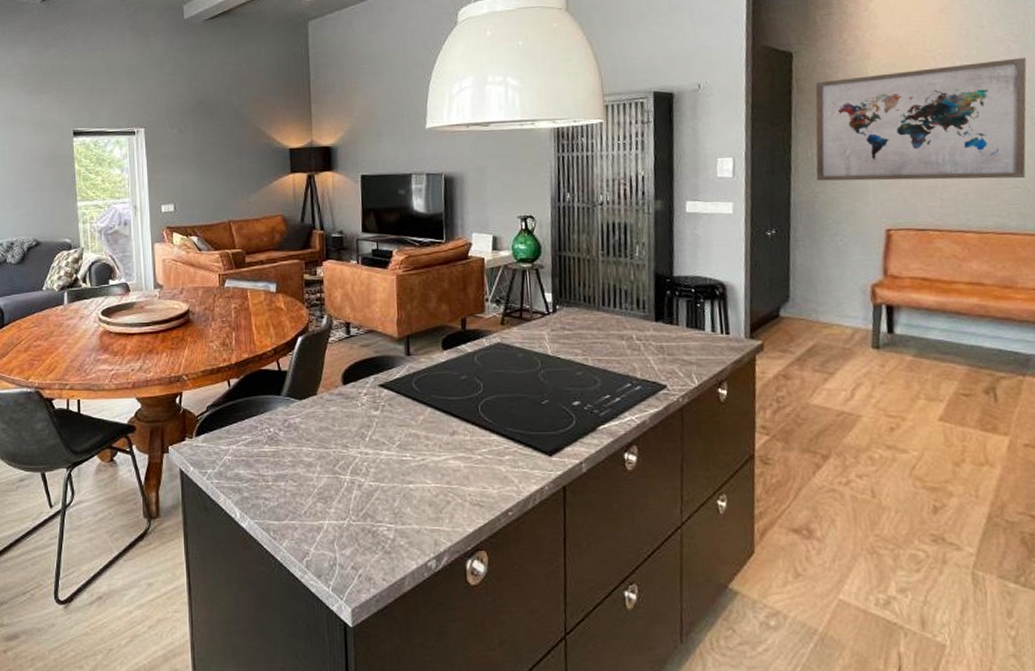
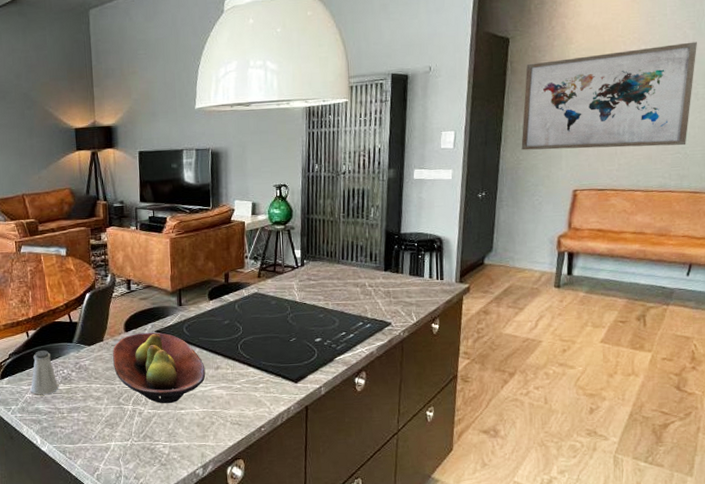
saltshaker: none [231,403,263,458] -> present [31,350,58,395]
fruit bowl: none [328,386,439,476] -> present [113,332,206,404]

